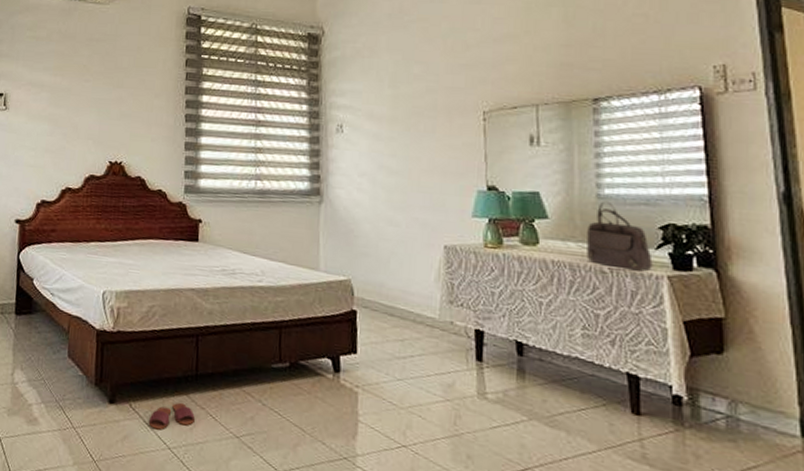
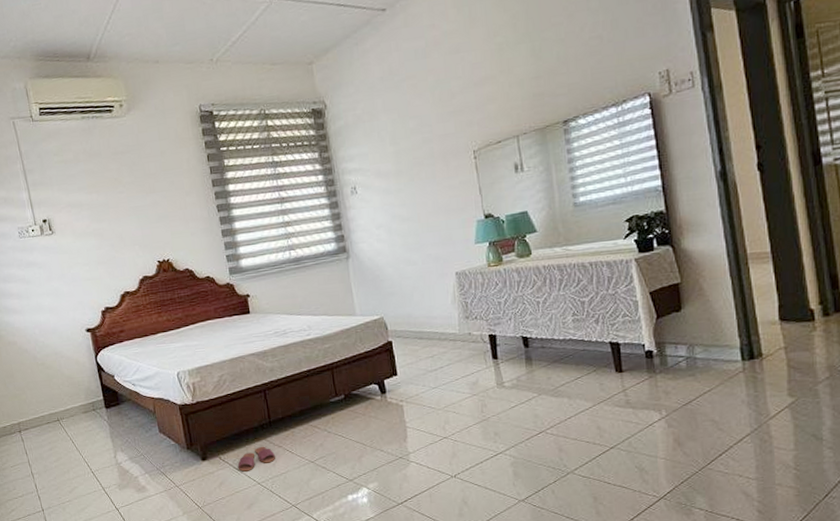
handbag: present [586,201,653,272] -> none [569,207,623,262]

